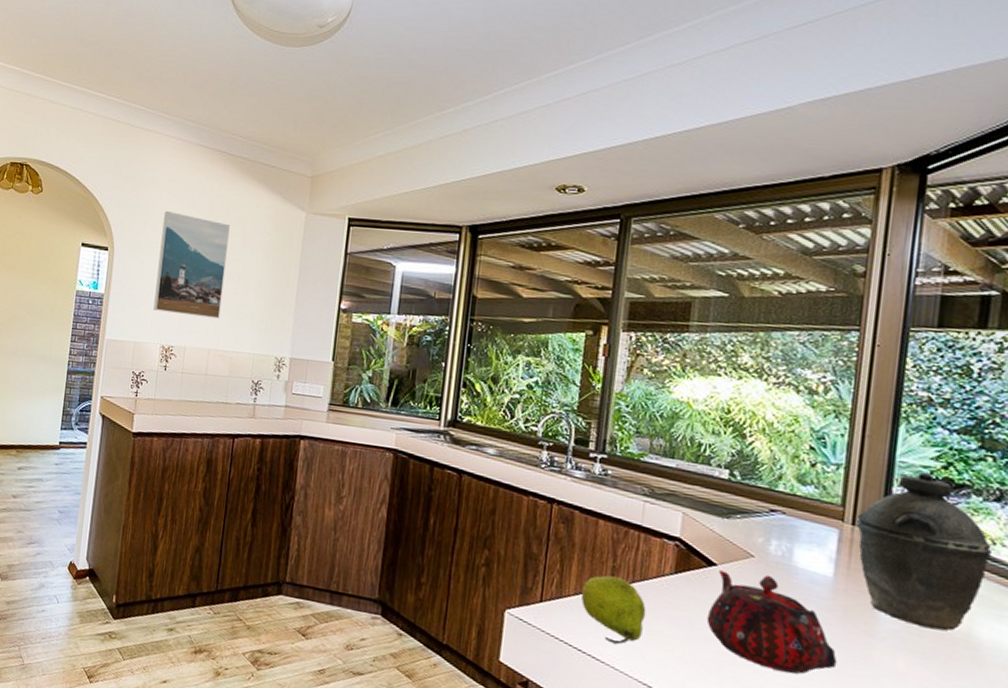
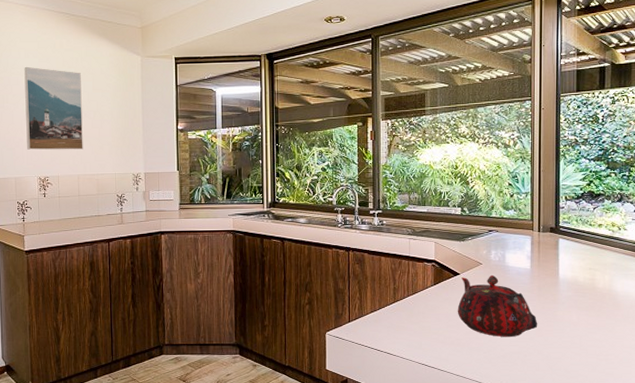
fruit: present [581,575,646,645] -> none [375,295,419,341]
kettle: present [857,472,992,631] -> none [541,190,619,291]

